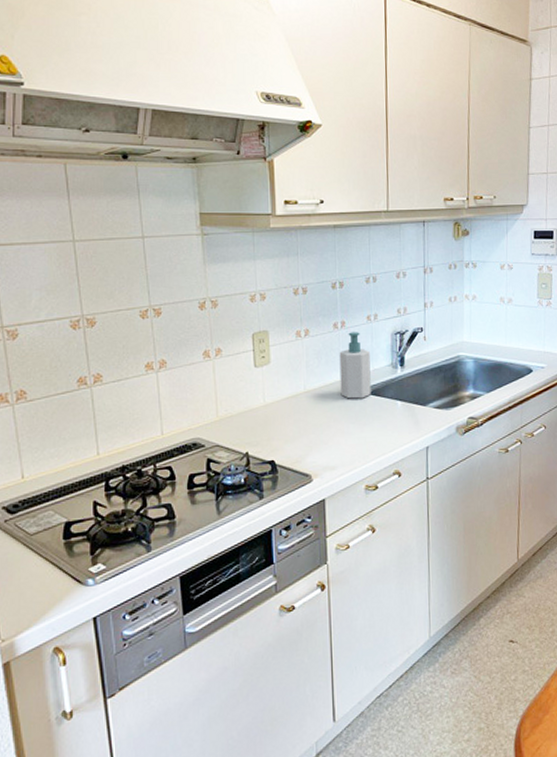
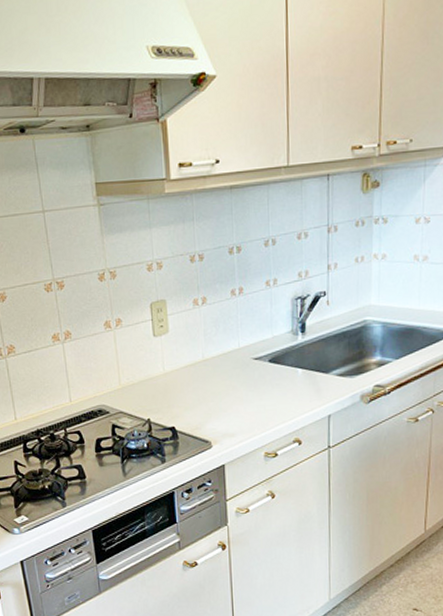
soap bottle: present [339,332,371,399] -> none [237,298,271,367]

